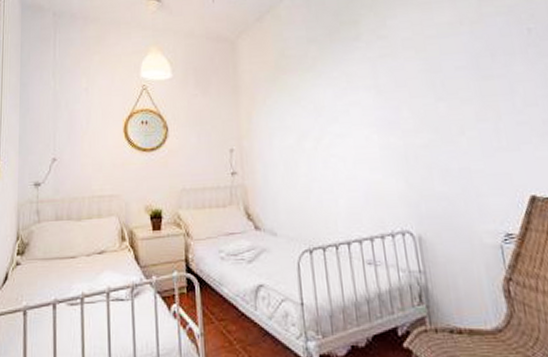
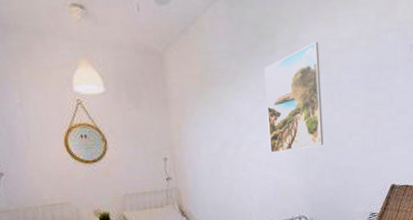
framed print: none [347,27,428,148] -> present [264,41,324,153]

